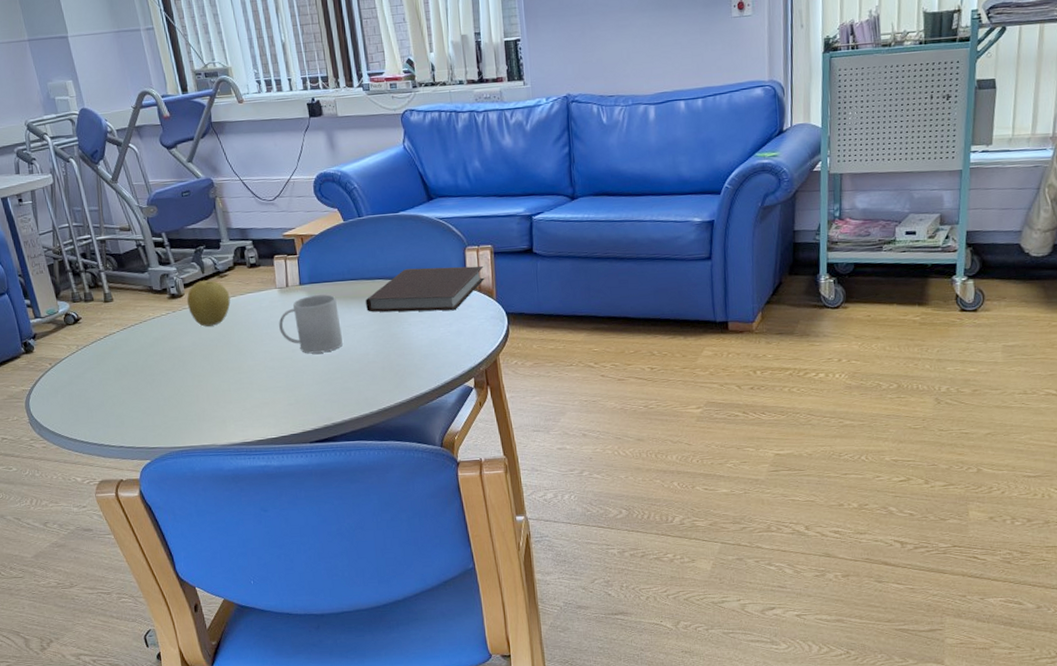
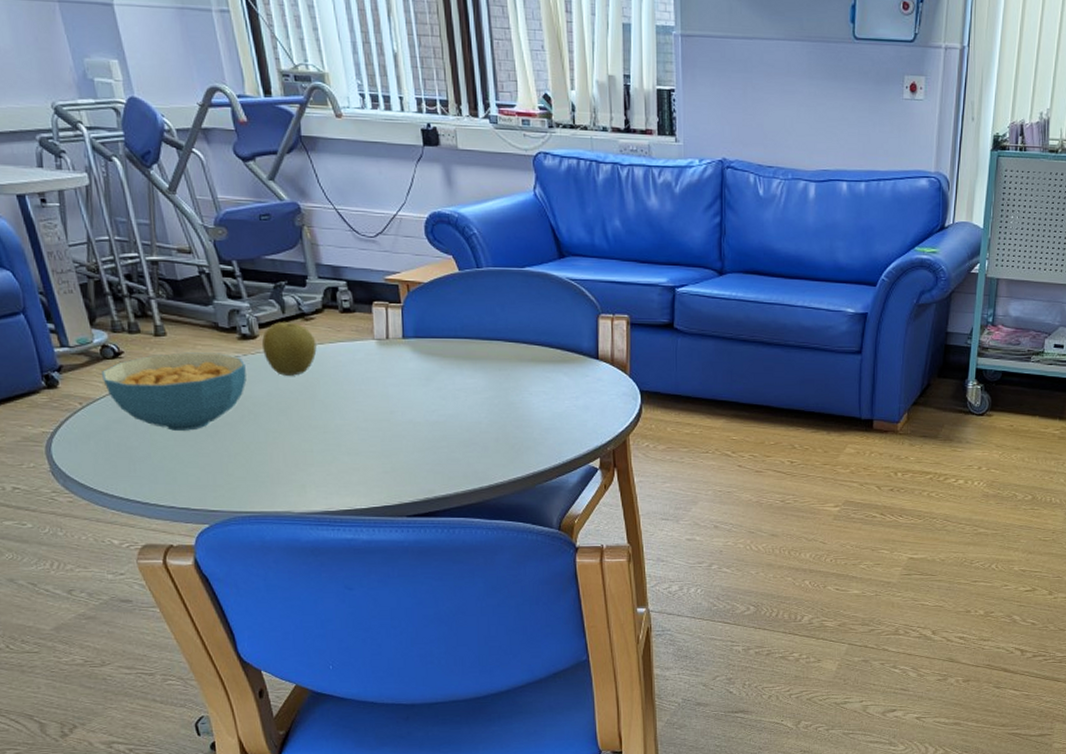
cereal bowl: none [65,312,176,381] -> present [102,352,247,431]
mug: present [279,294,343,354] -> none [375,352,451,417]
notebook: present [366,265,485,312] -> none [481,332,619,383]

